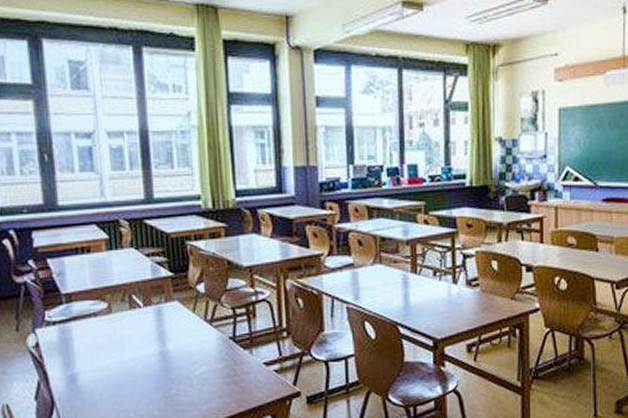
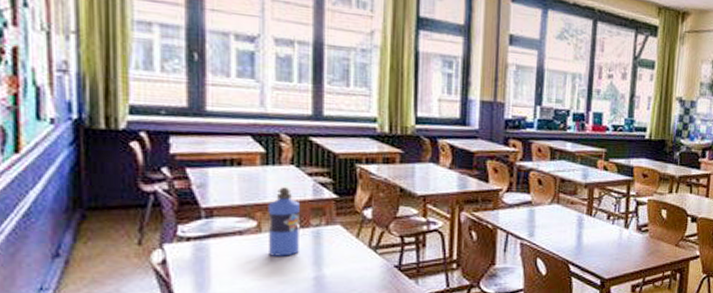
water bottle: none [115,269,145,335] -> present [268,187,299,256]

